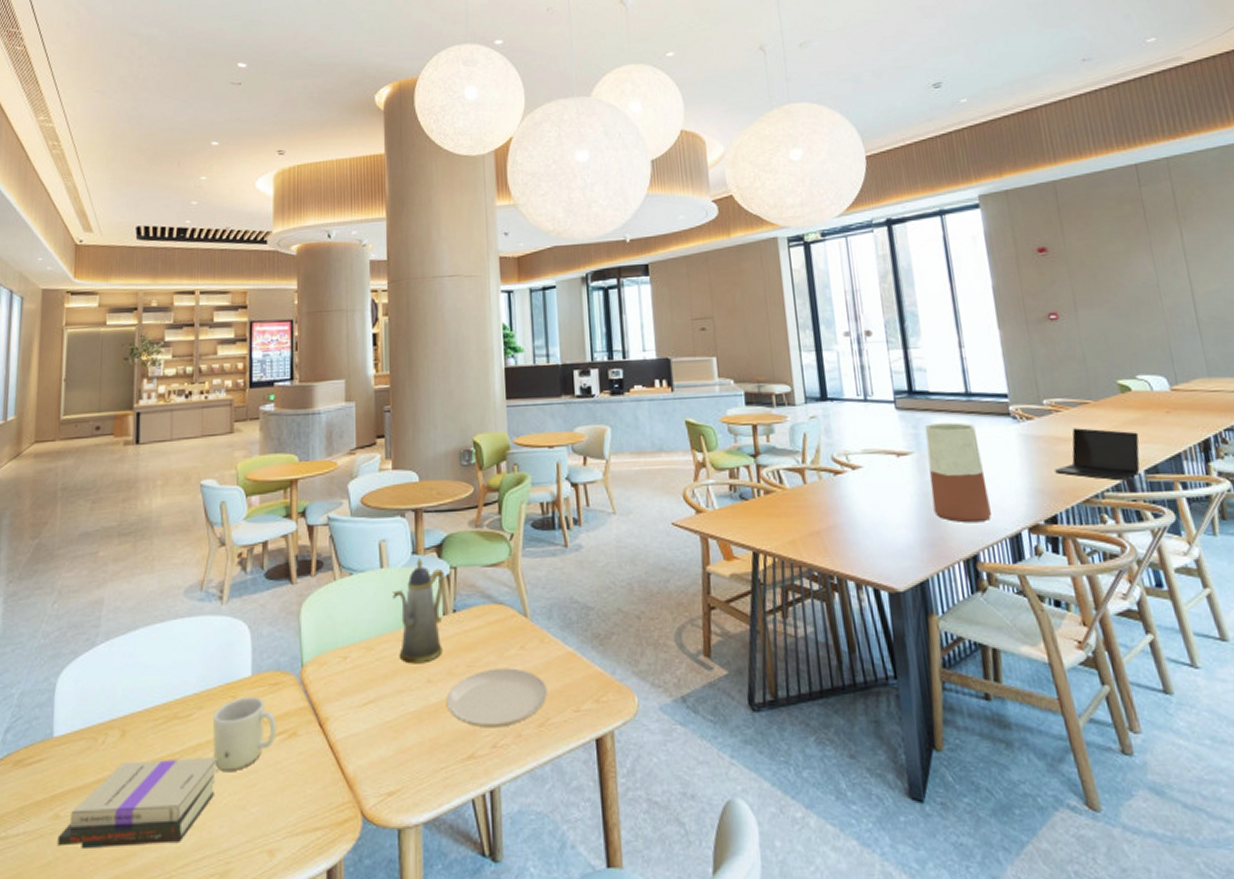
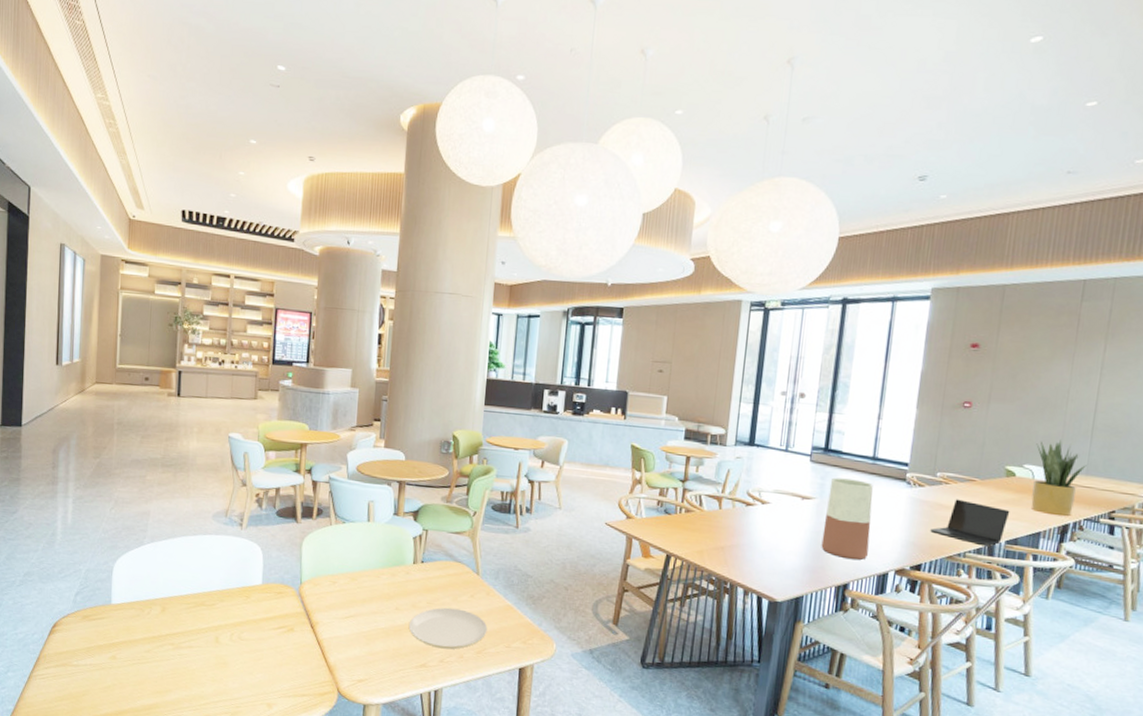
books: present [57,757,218,848] -> none [114,629,233,688]
mug: present [213,696,277,771] -> none [230,598,279,648]
coffee pot: present [393,558,445,664] -> none [375,519,418,596]
planter: none [1142,341,1208,431] -> present [1031,440,1087,517]

